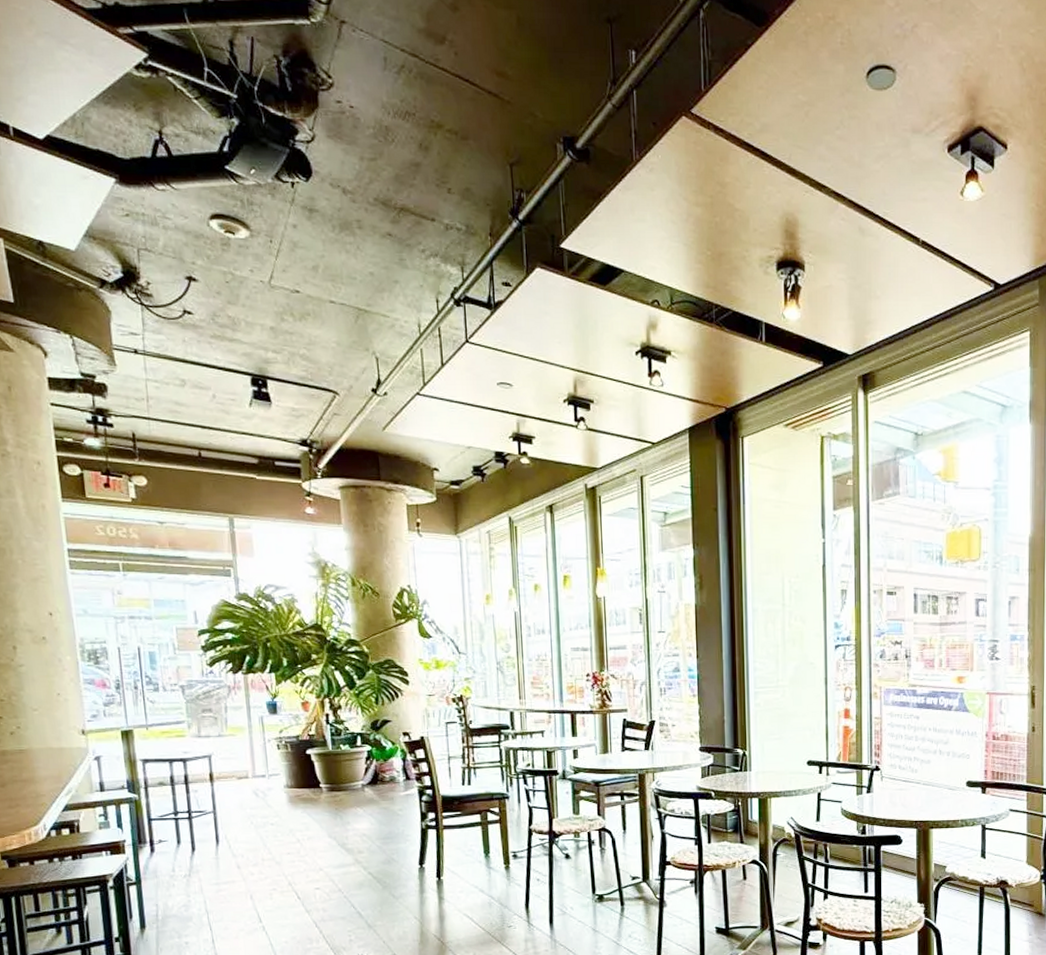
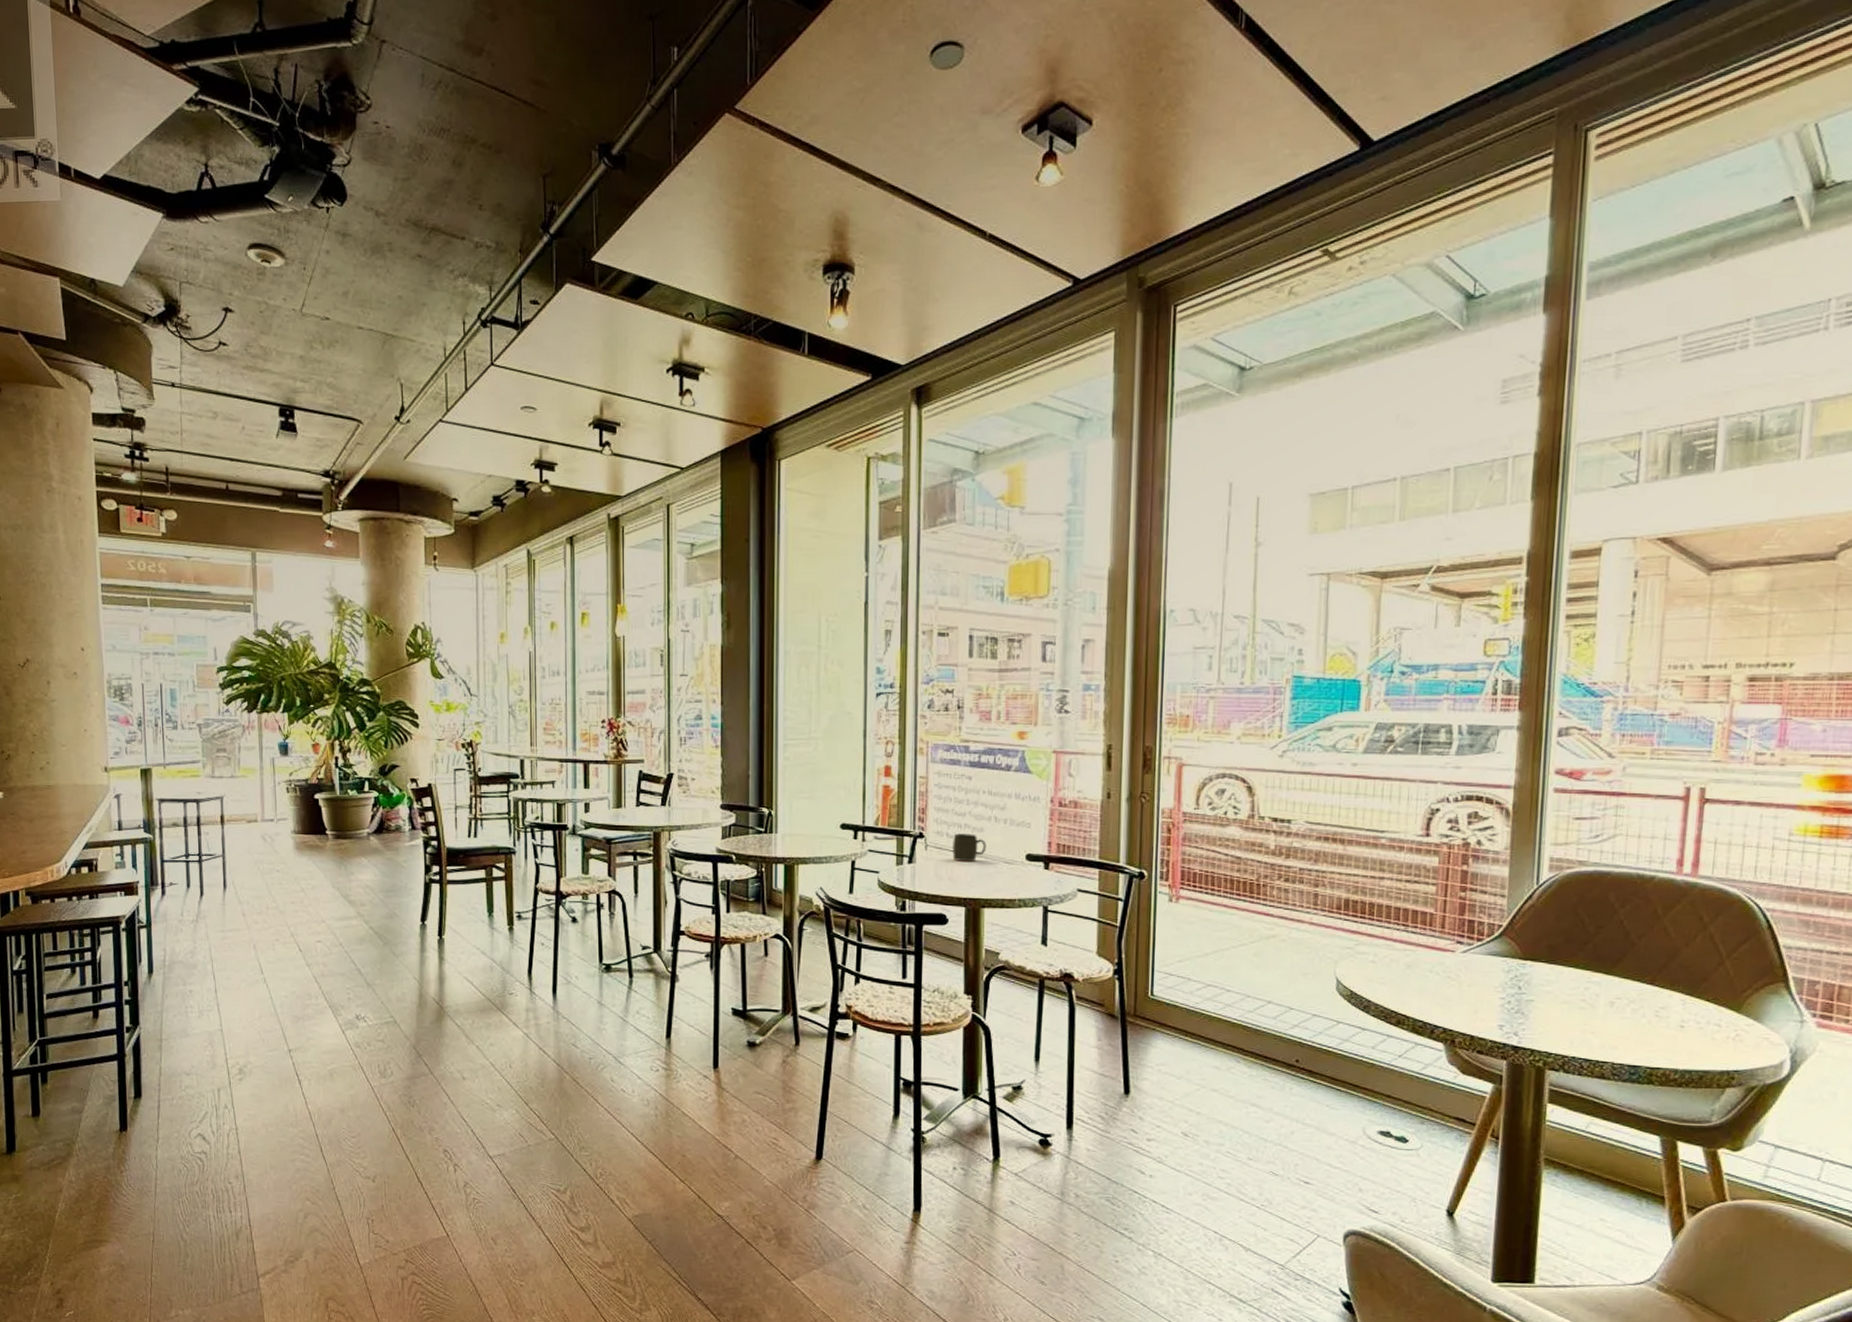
mug: none [905,765,933,789] -> present [952,833,987,861]

